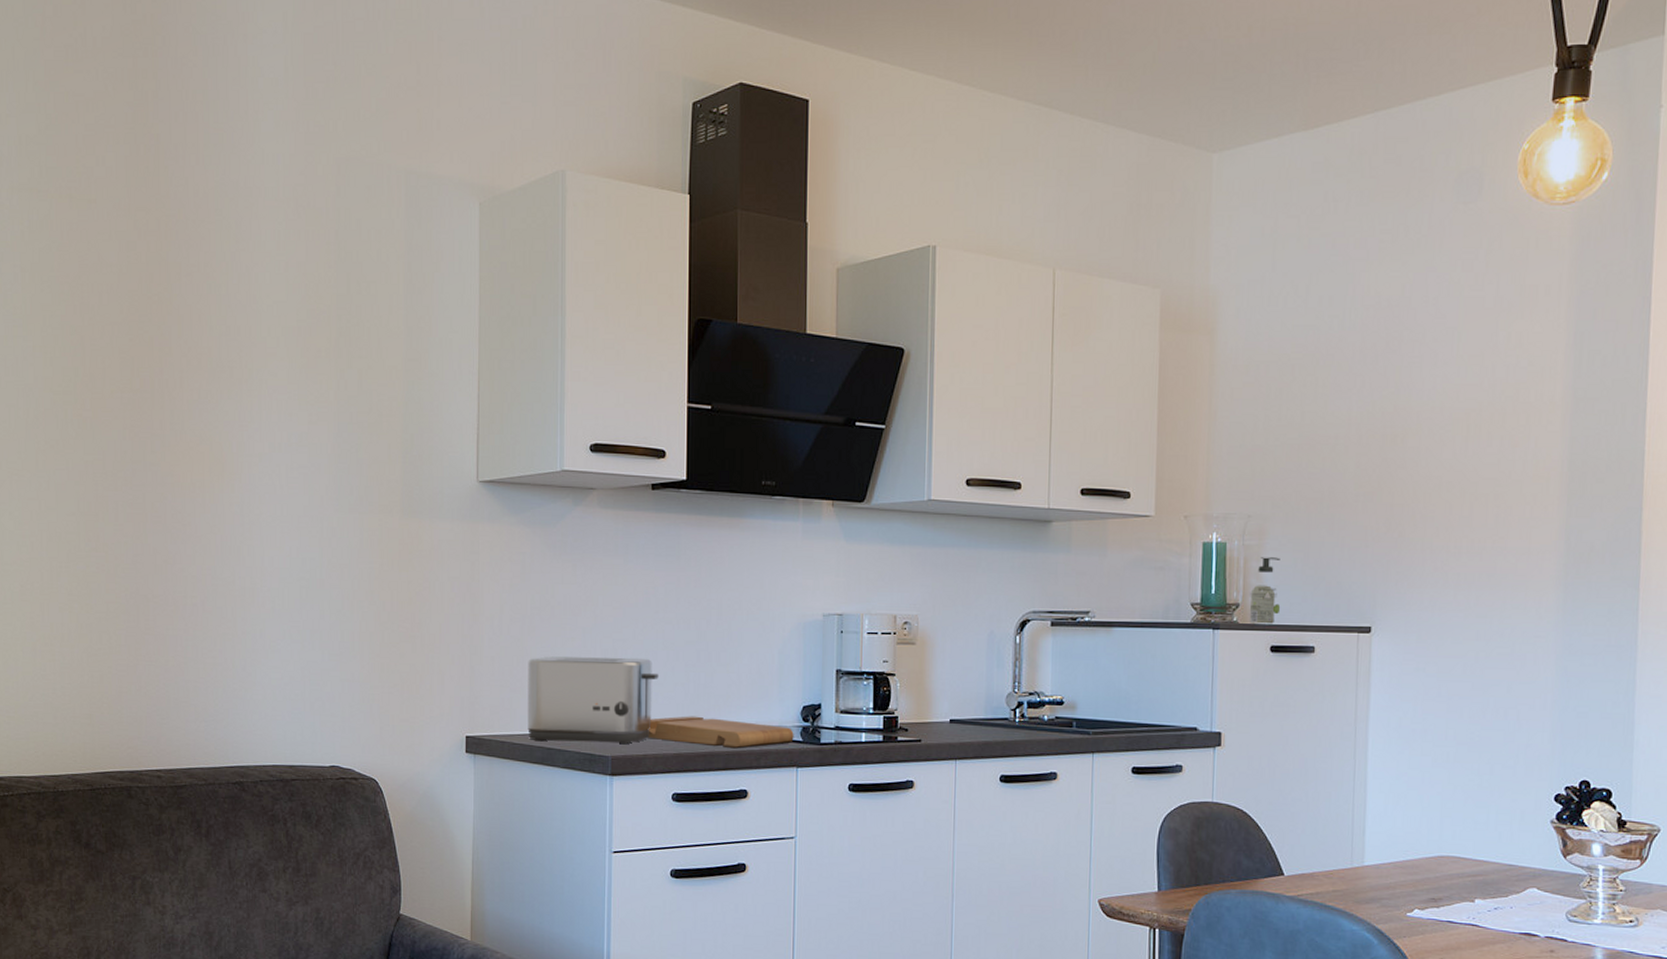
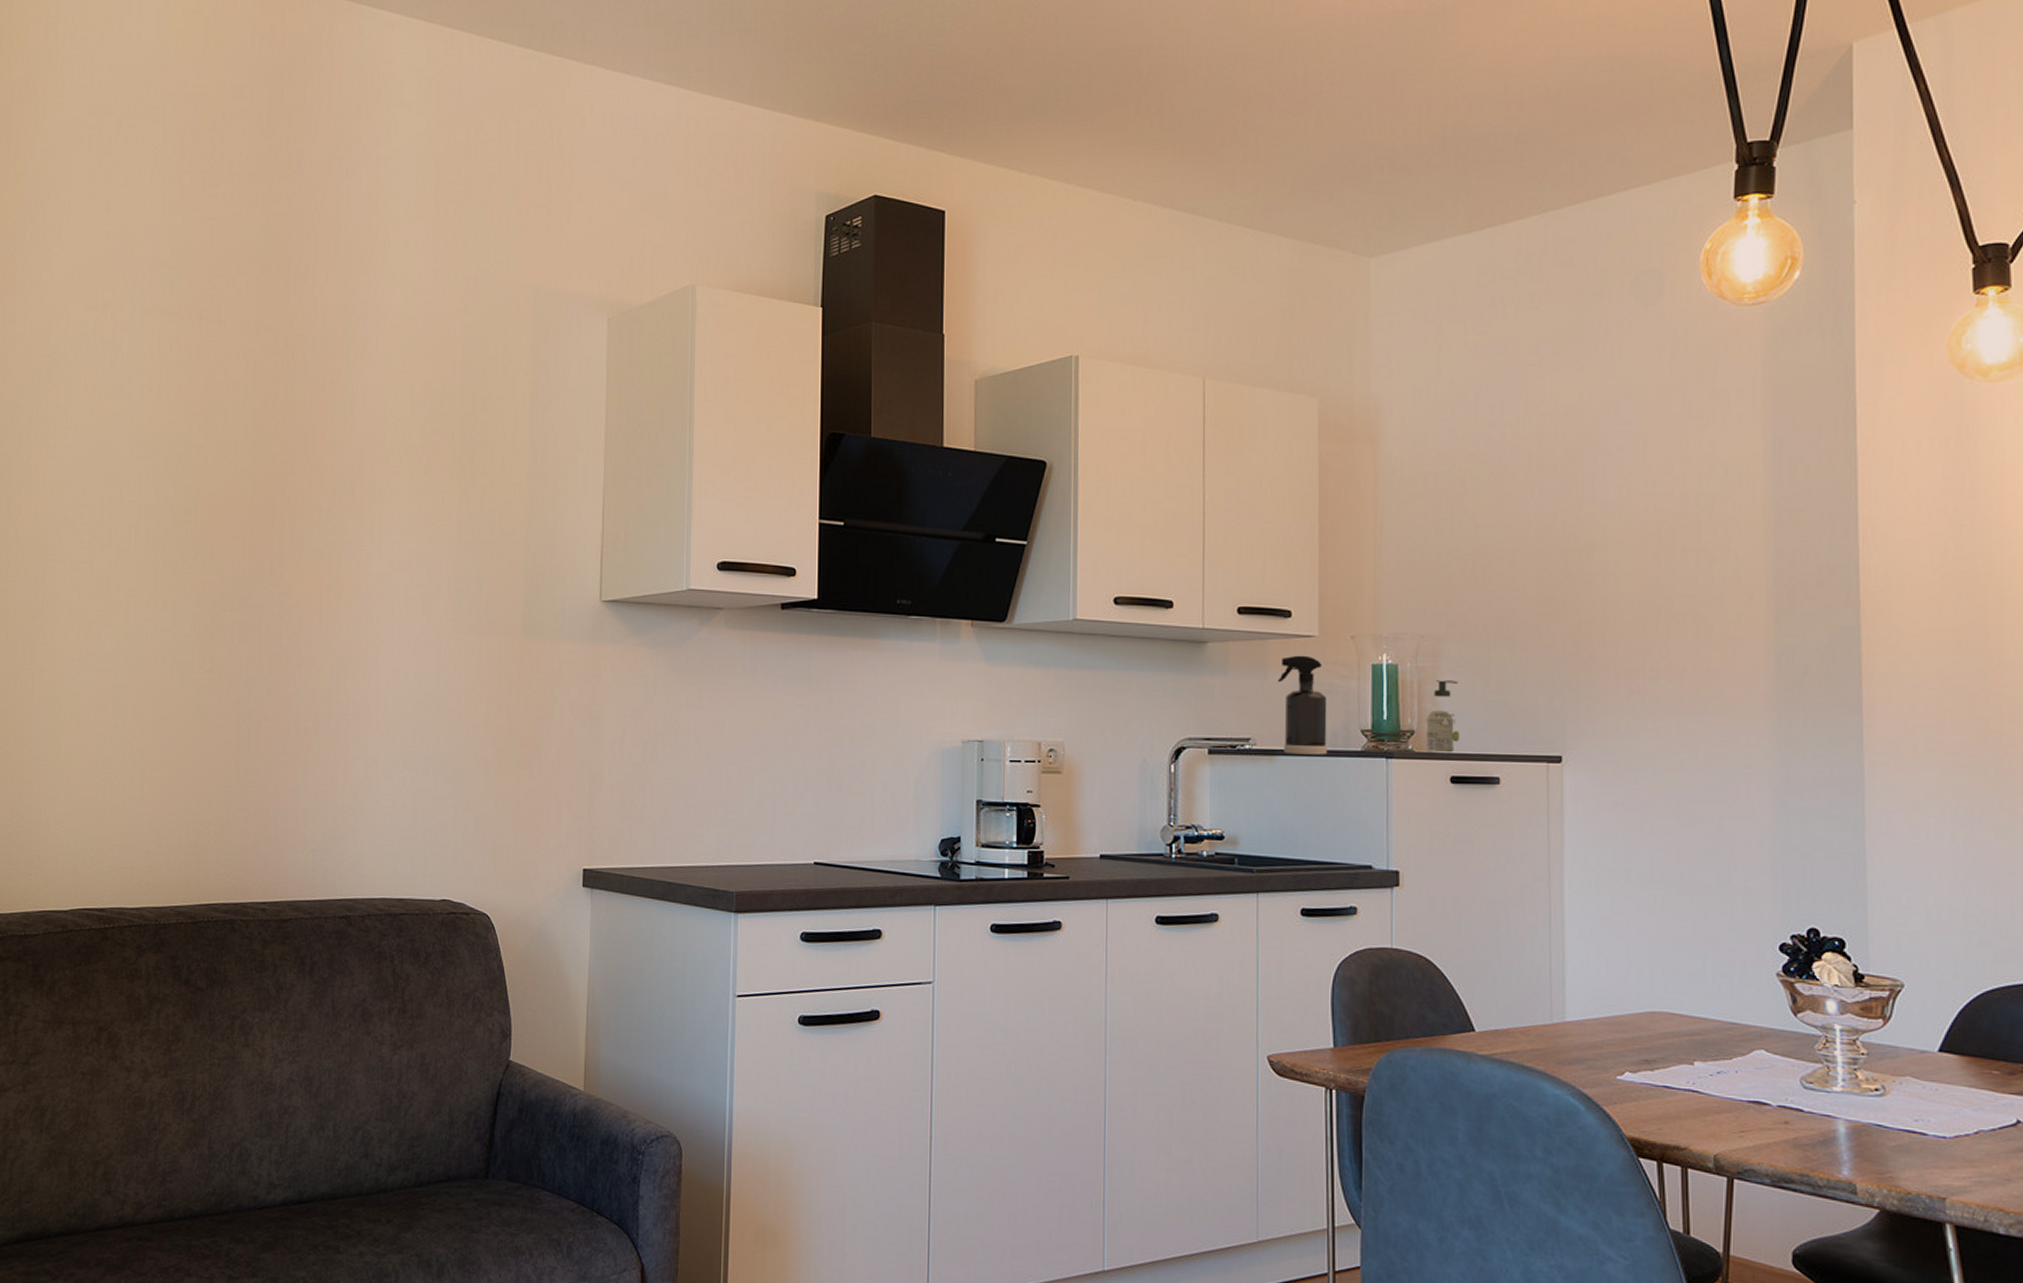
toaster: present [527,656,659,744] -> none [648,784,787,878]
cutting board: present [648,716,794,749] -> none [775,849,932,885]
spray bottle: none [1115,534,1161,627] -> present [1277,655,1327,755]

